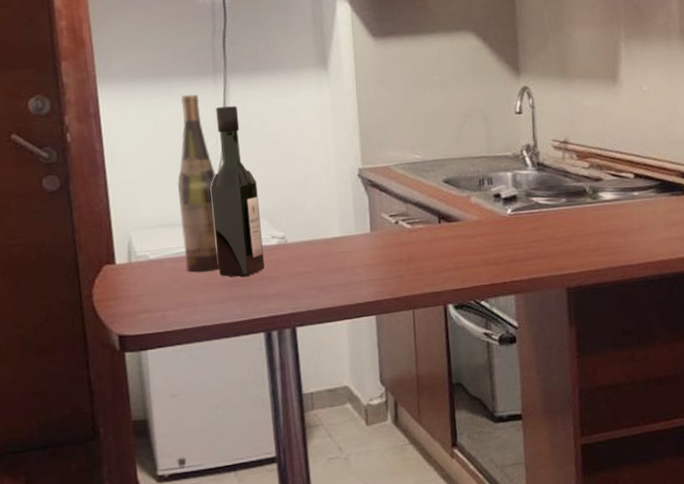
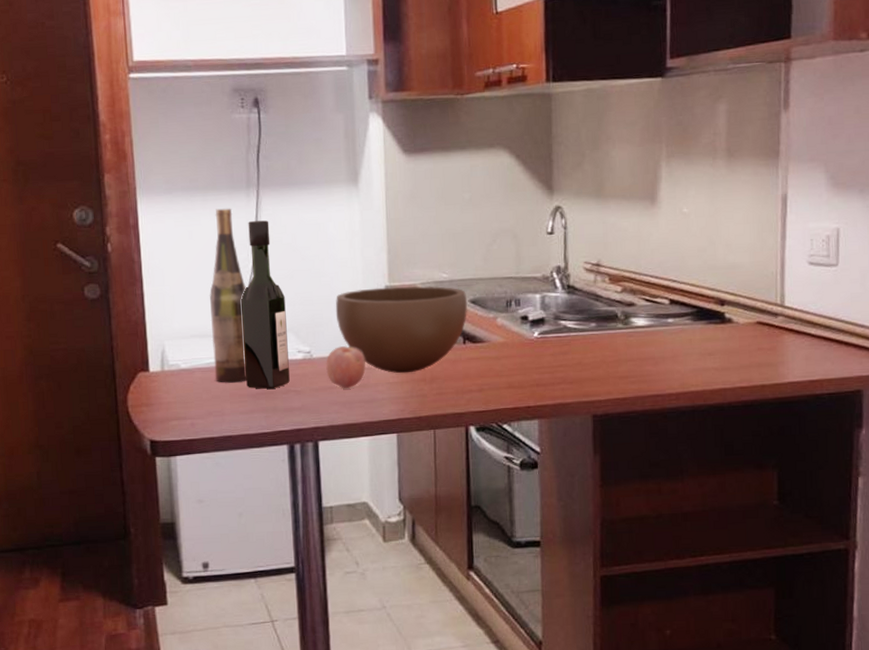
fruit: none [301,230,342,273] -> present [326,346,366,389]
bowl: none [308,167,442,256] -> present [335,286,468,374]

